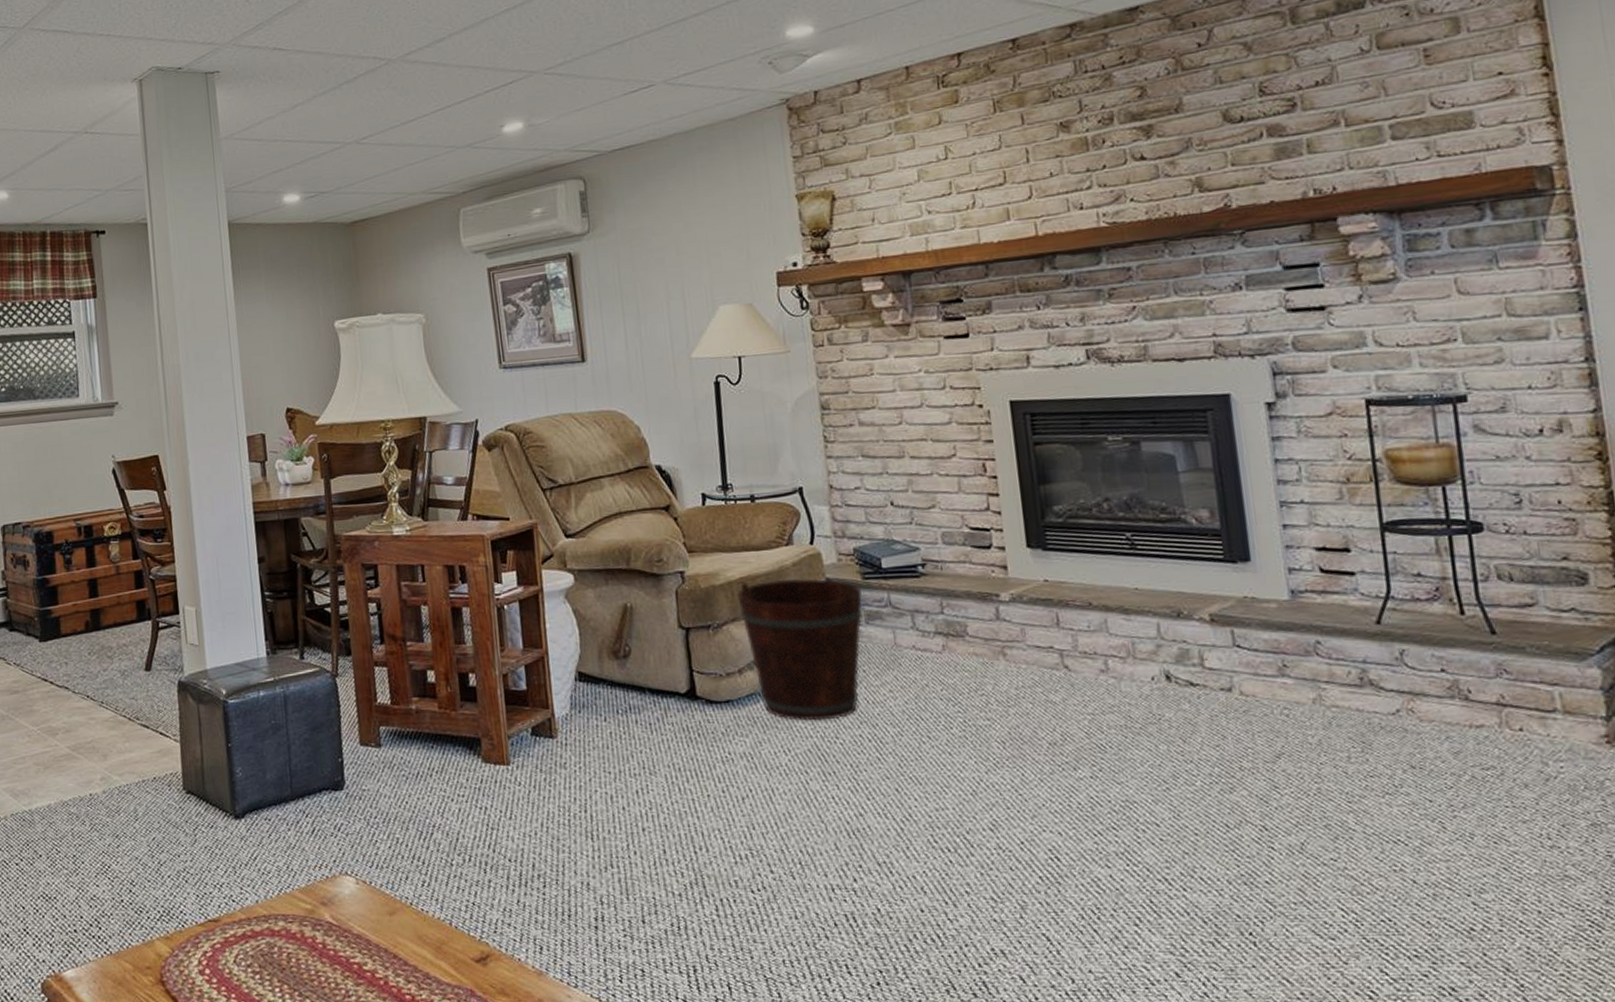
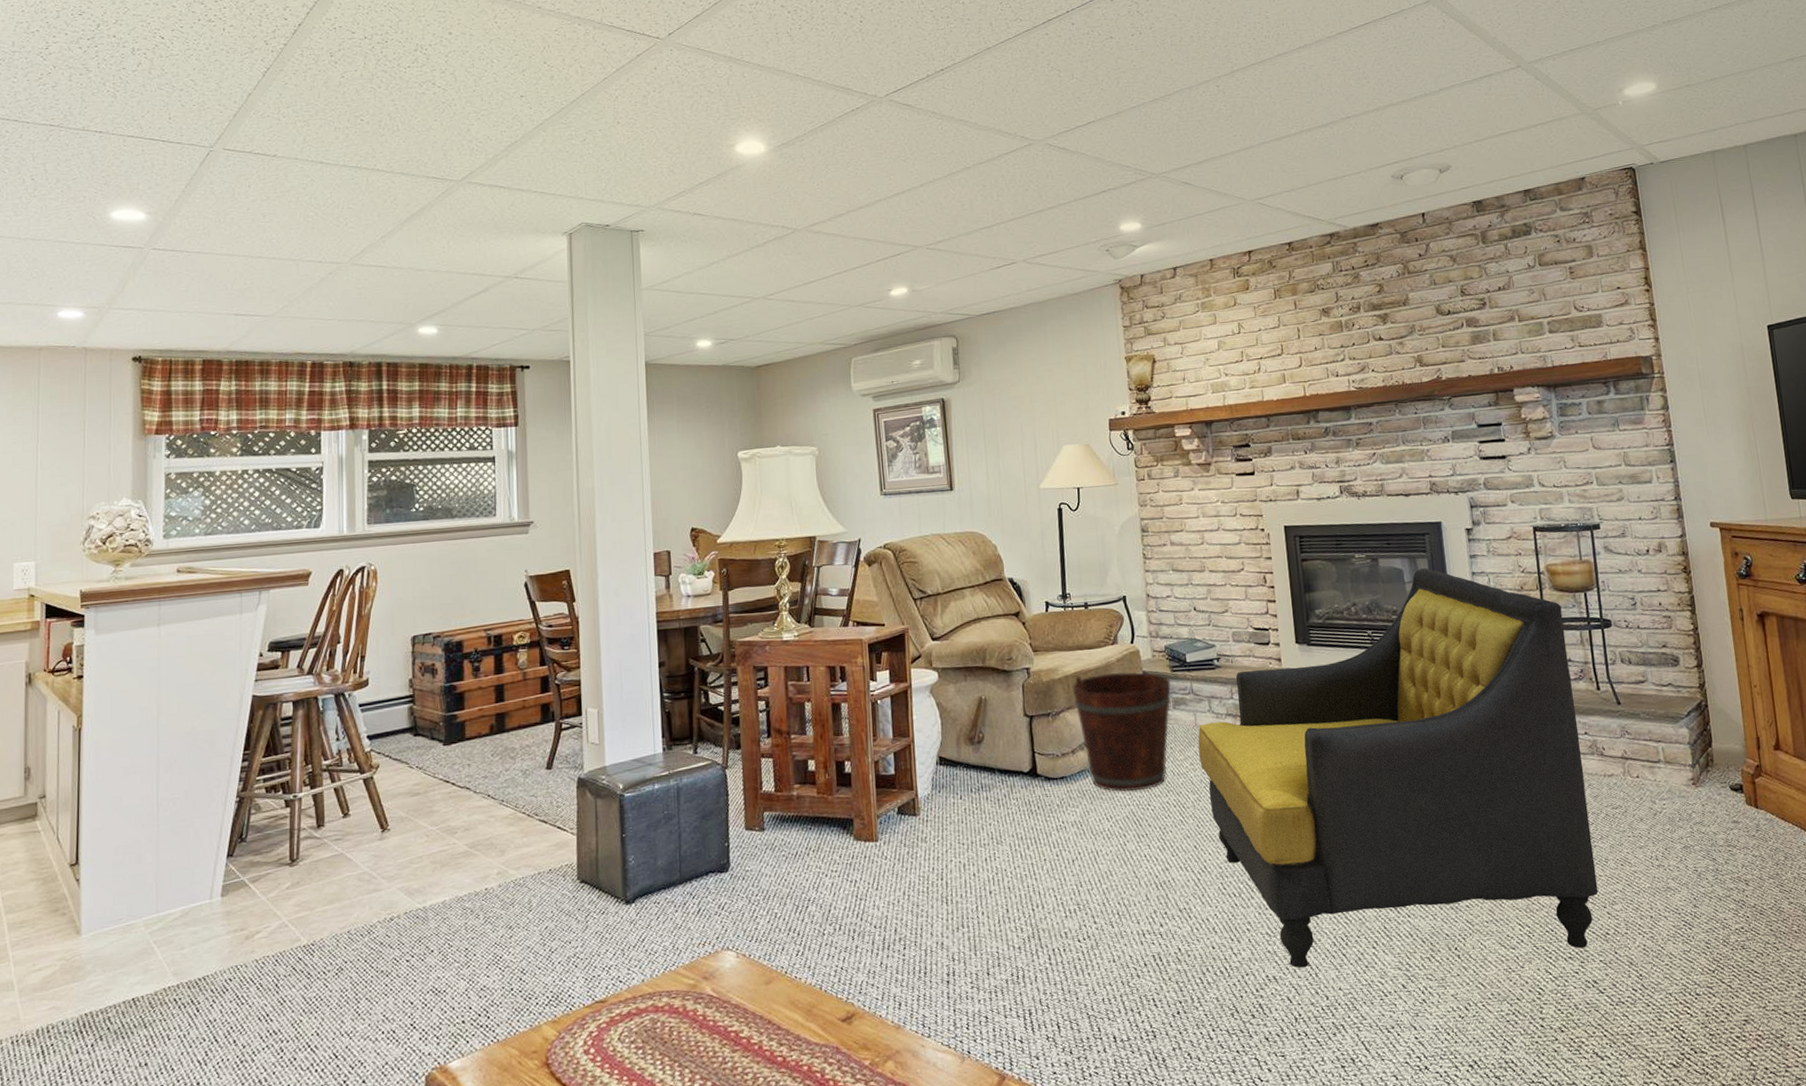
armchair: none [898,454,1459,946] -> present [1198,568,1599,969]

